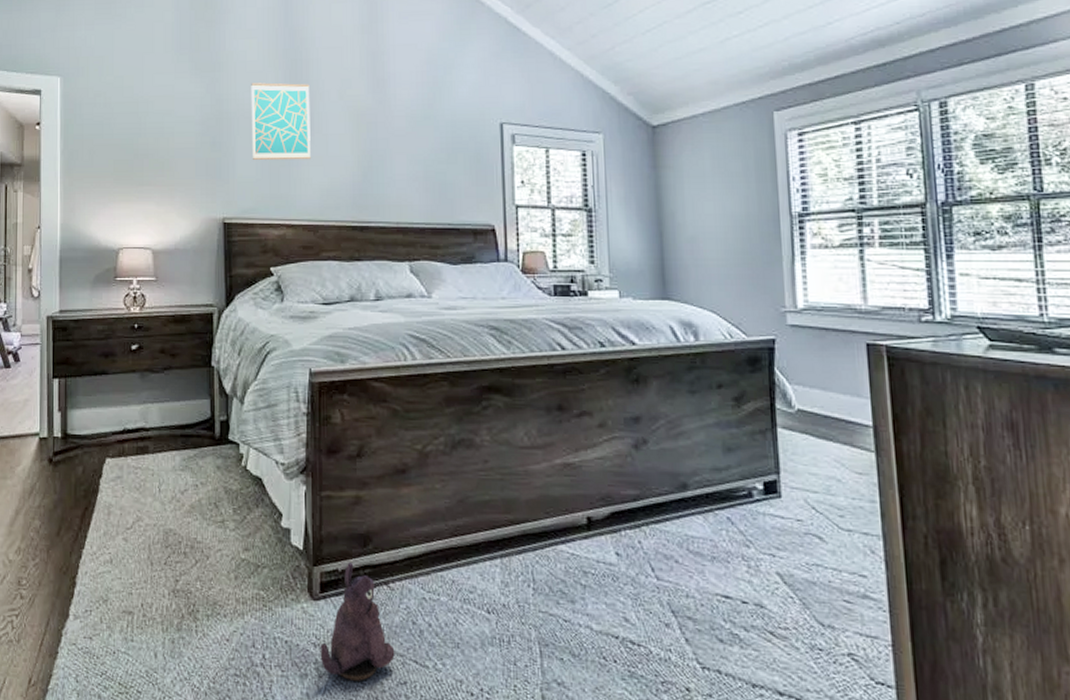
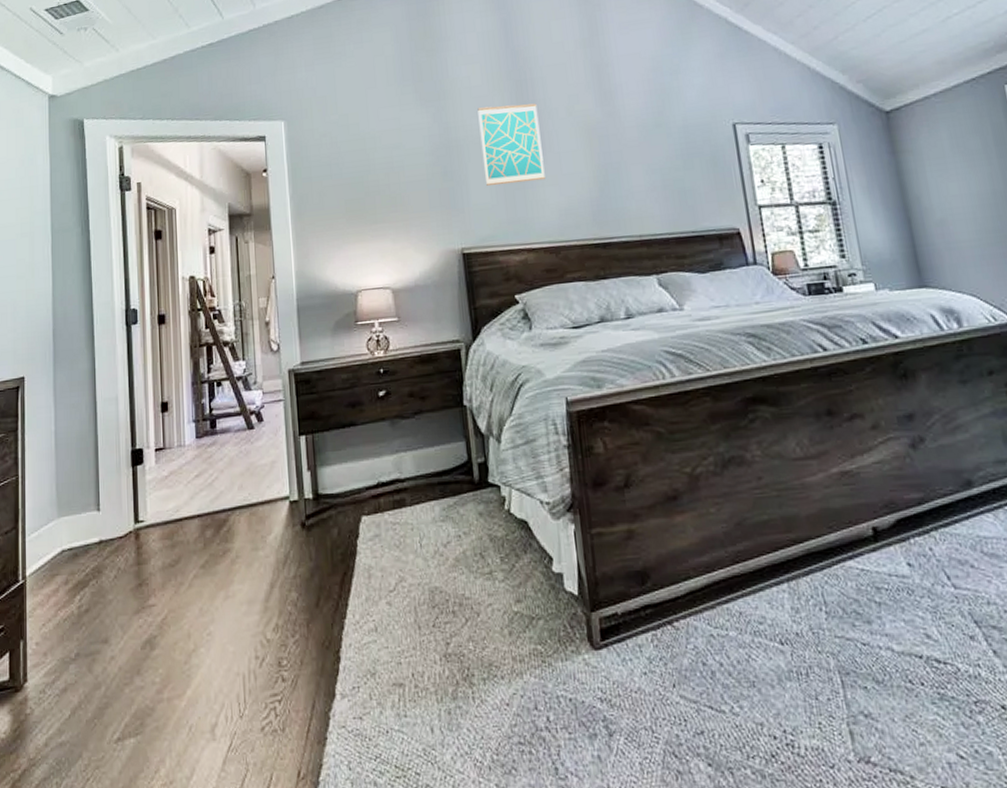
plush toy: present [320,562,395,681] -> none [607,604,688,736]

